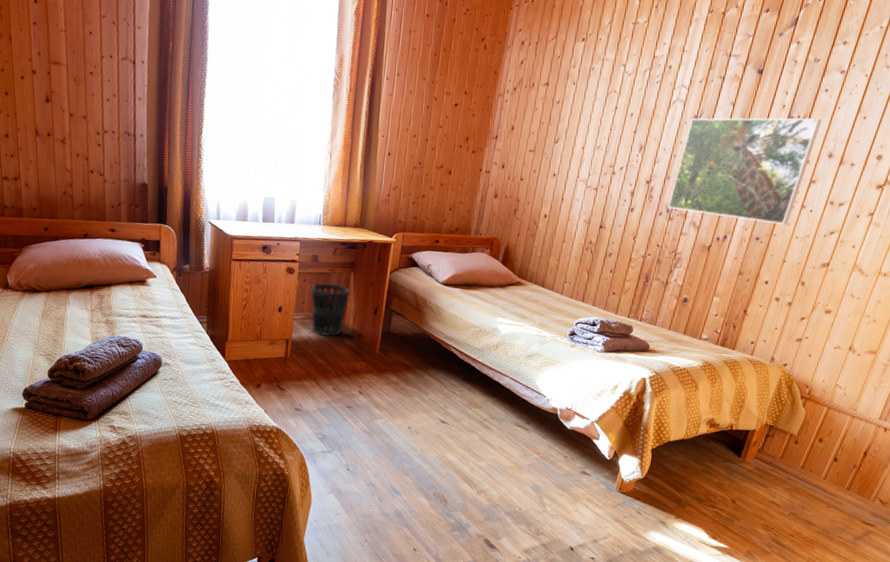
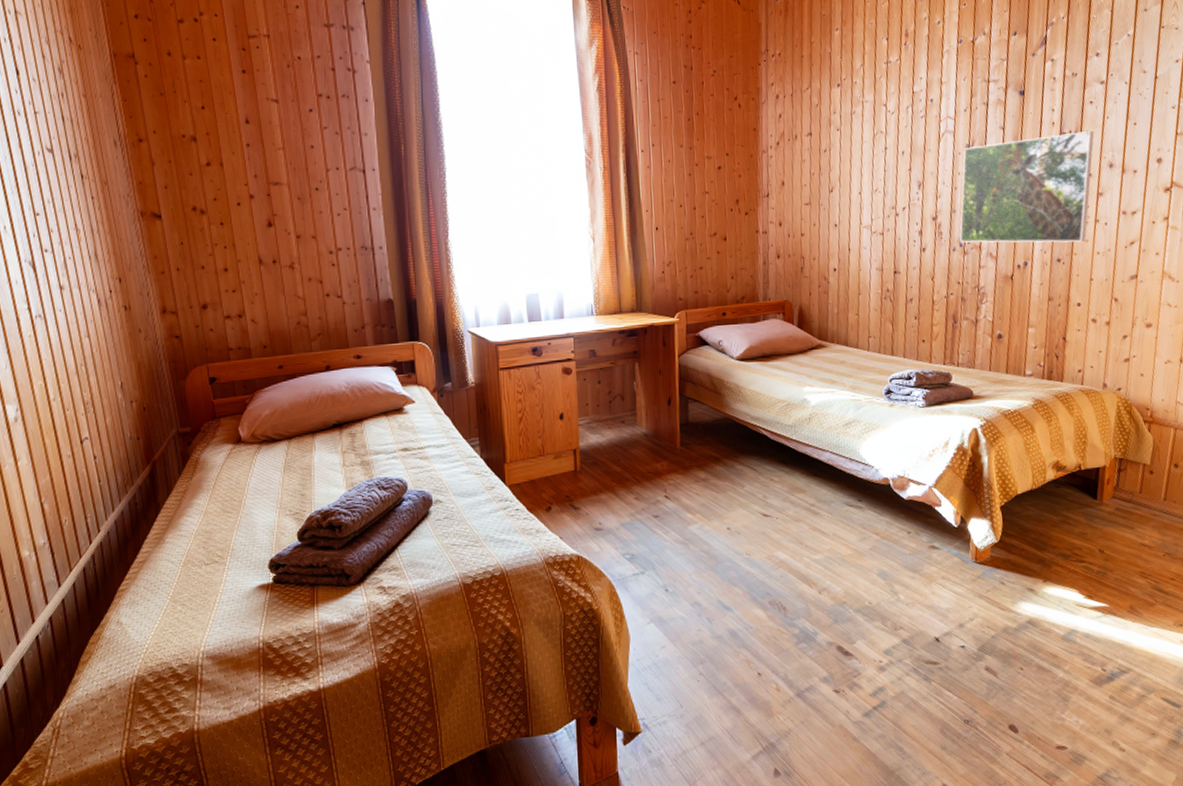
wastebasket: present [311,282,351,337] -> none [594,377,638,440]

